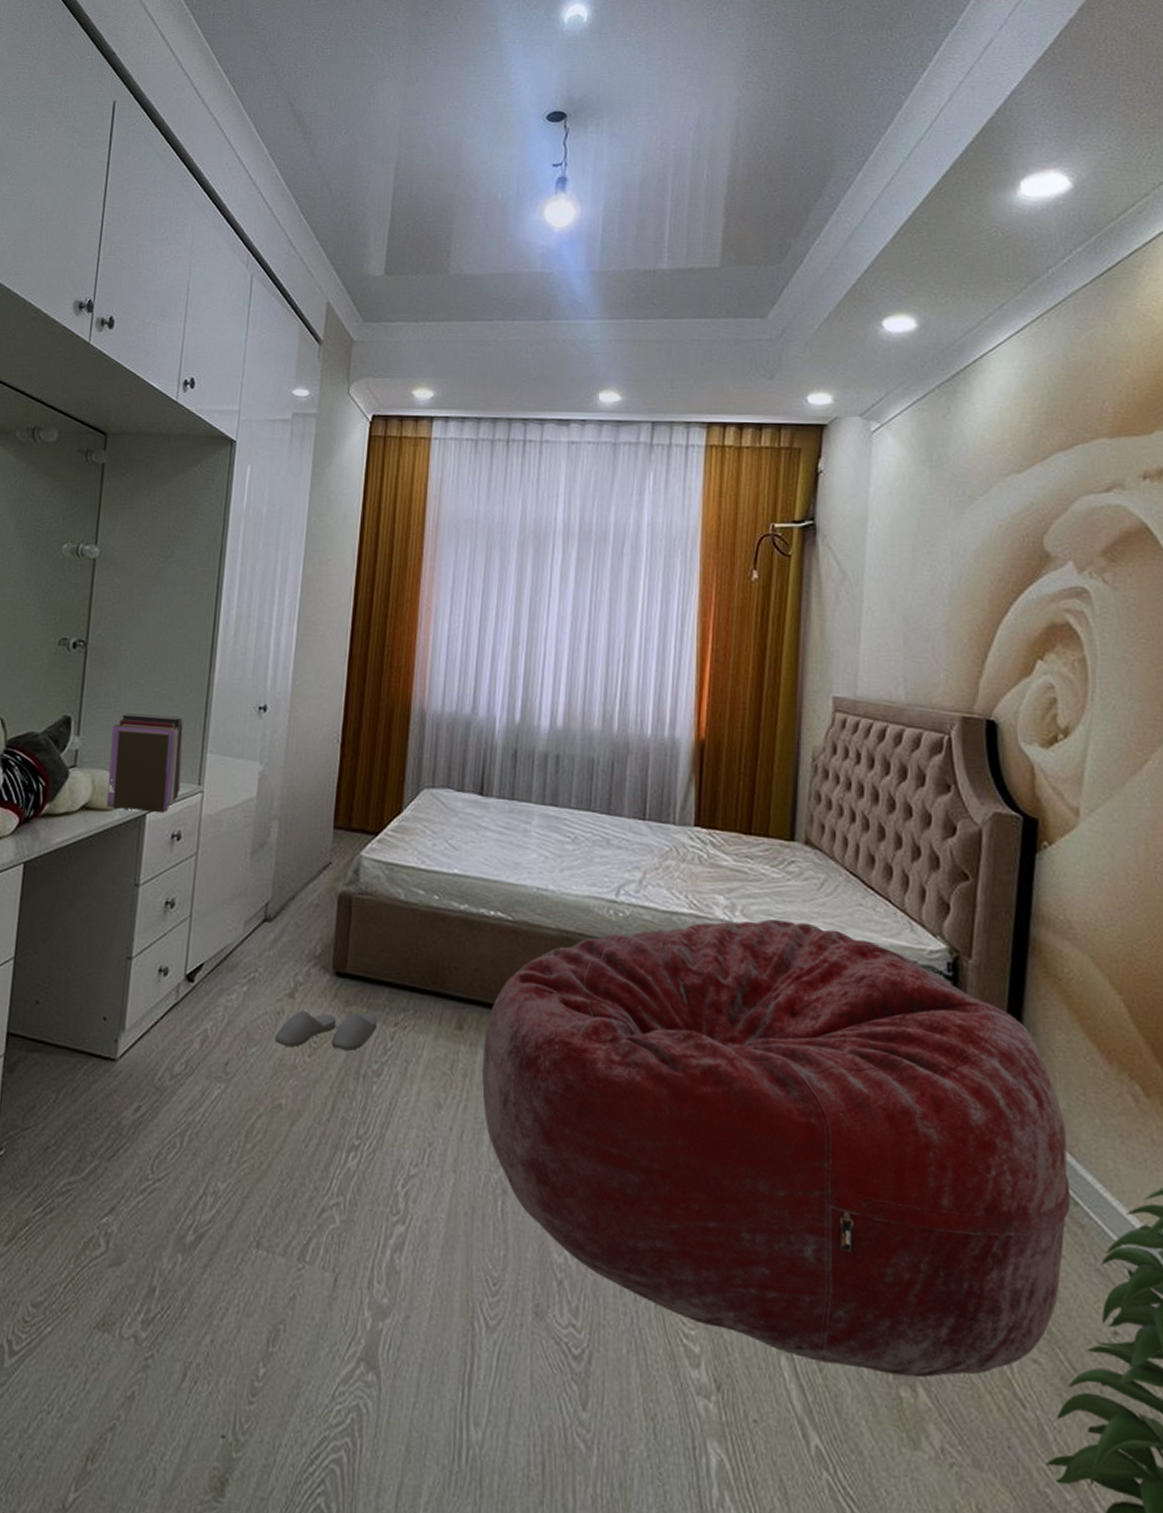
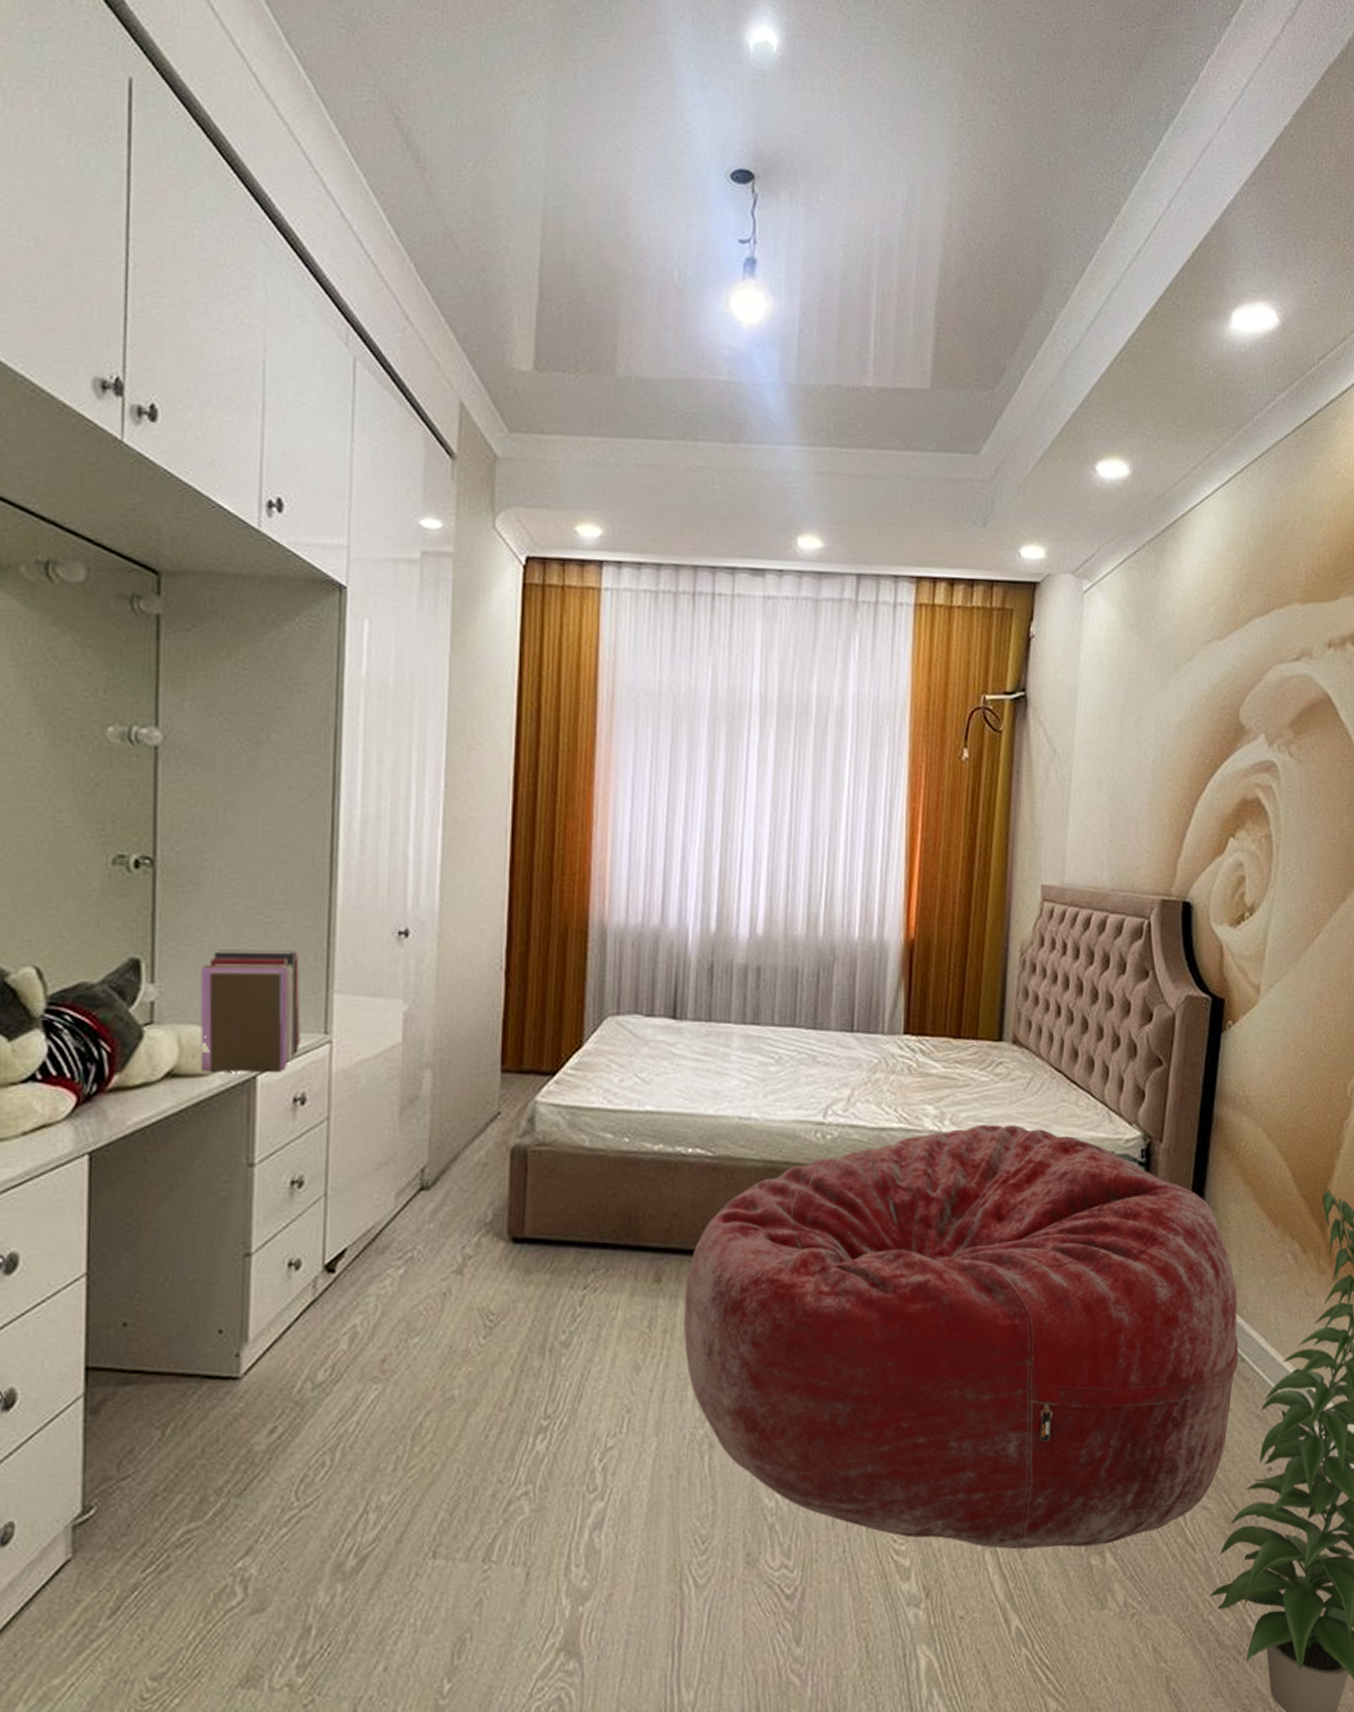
slippers: present [275,1010,377,1051] -> none [442,1279,563,1331]

